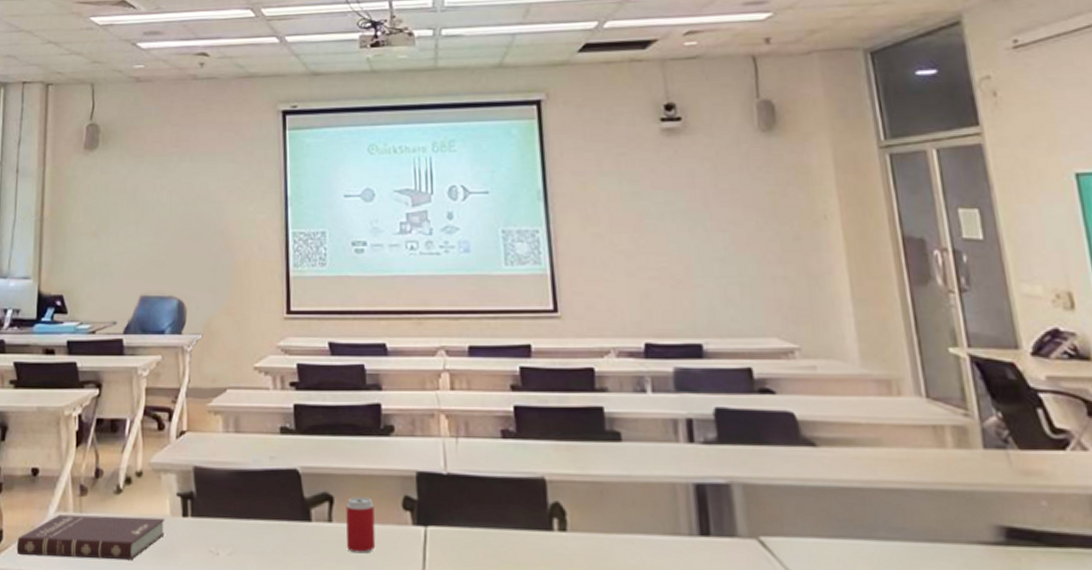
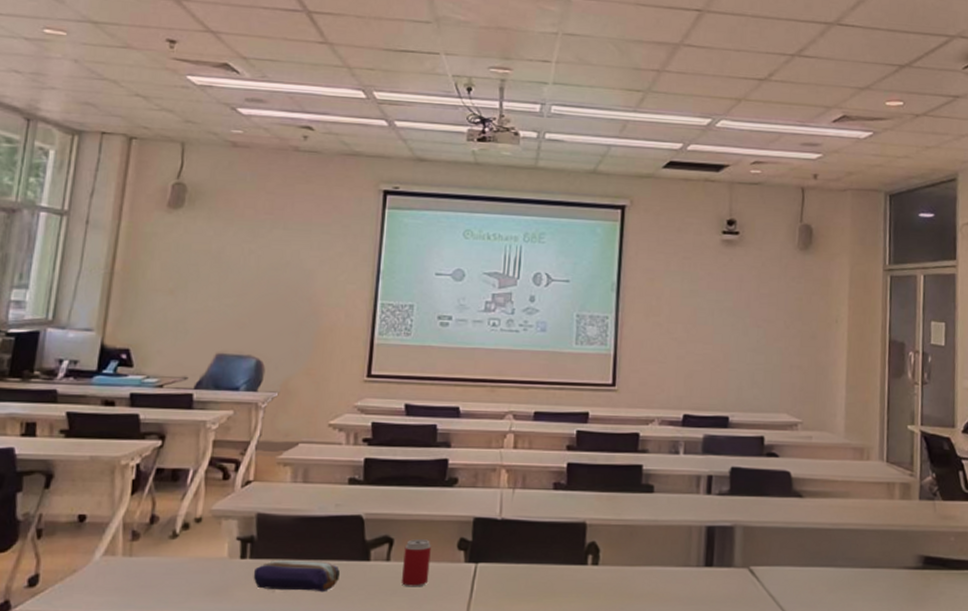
book: present [16,514,165,560] -> none [53,558,222,599]
pencil case: none [196,518,283,557] -> present [253,559,341,592]

